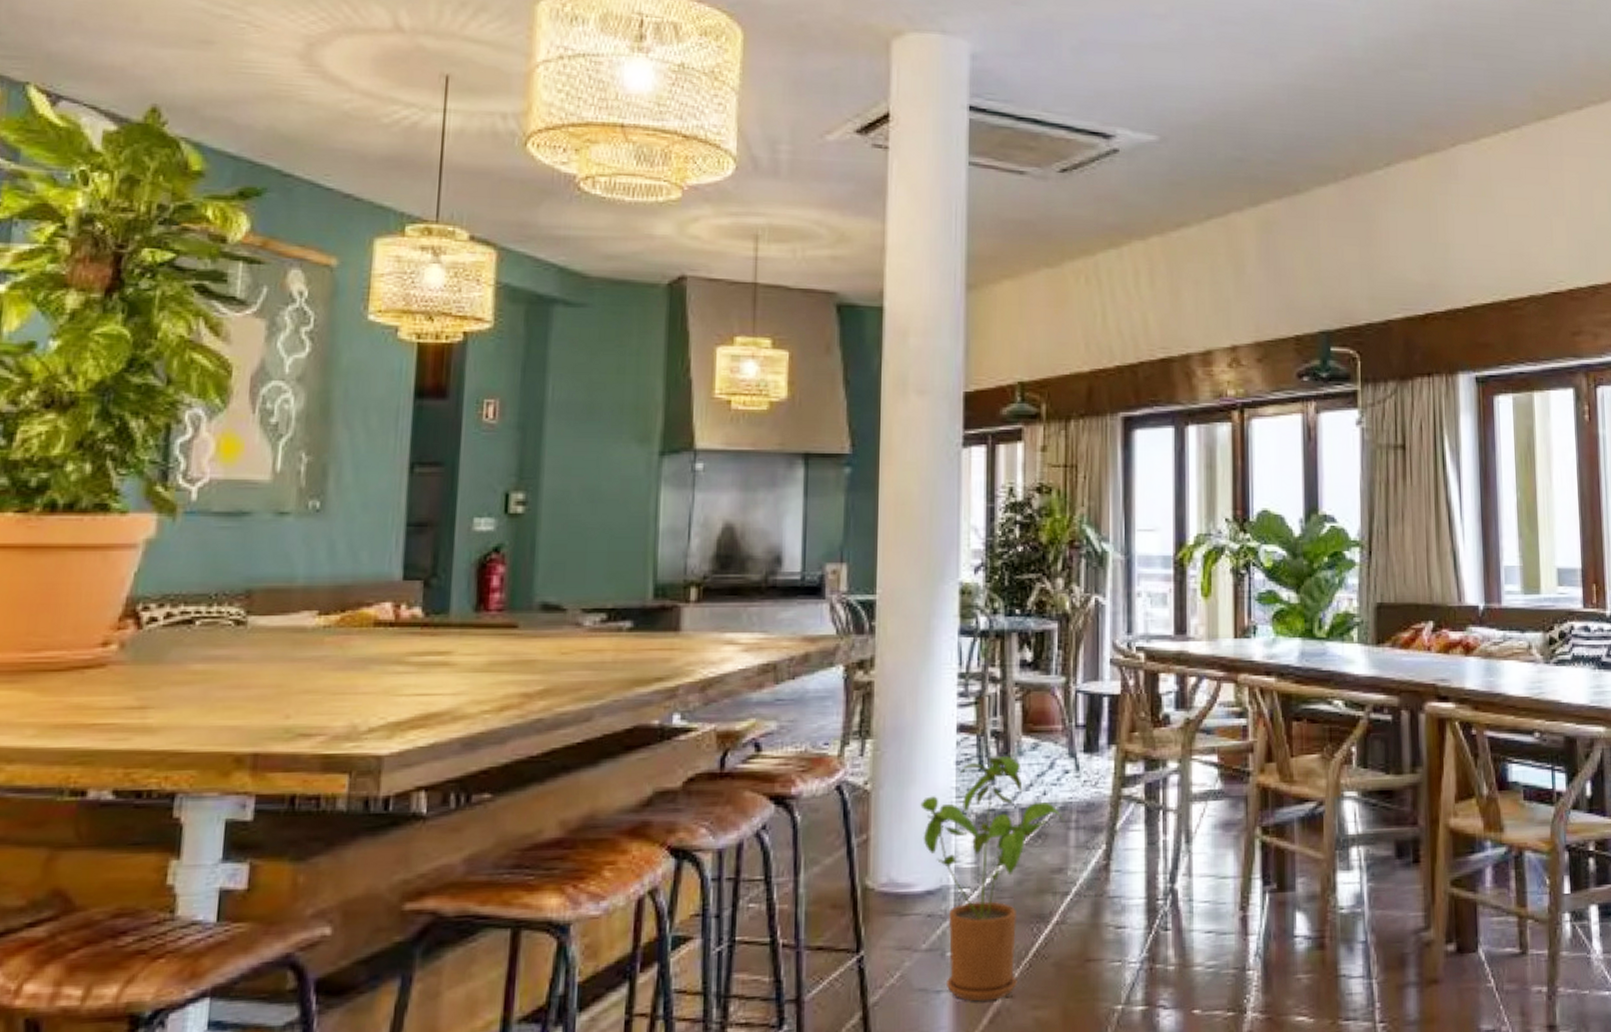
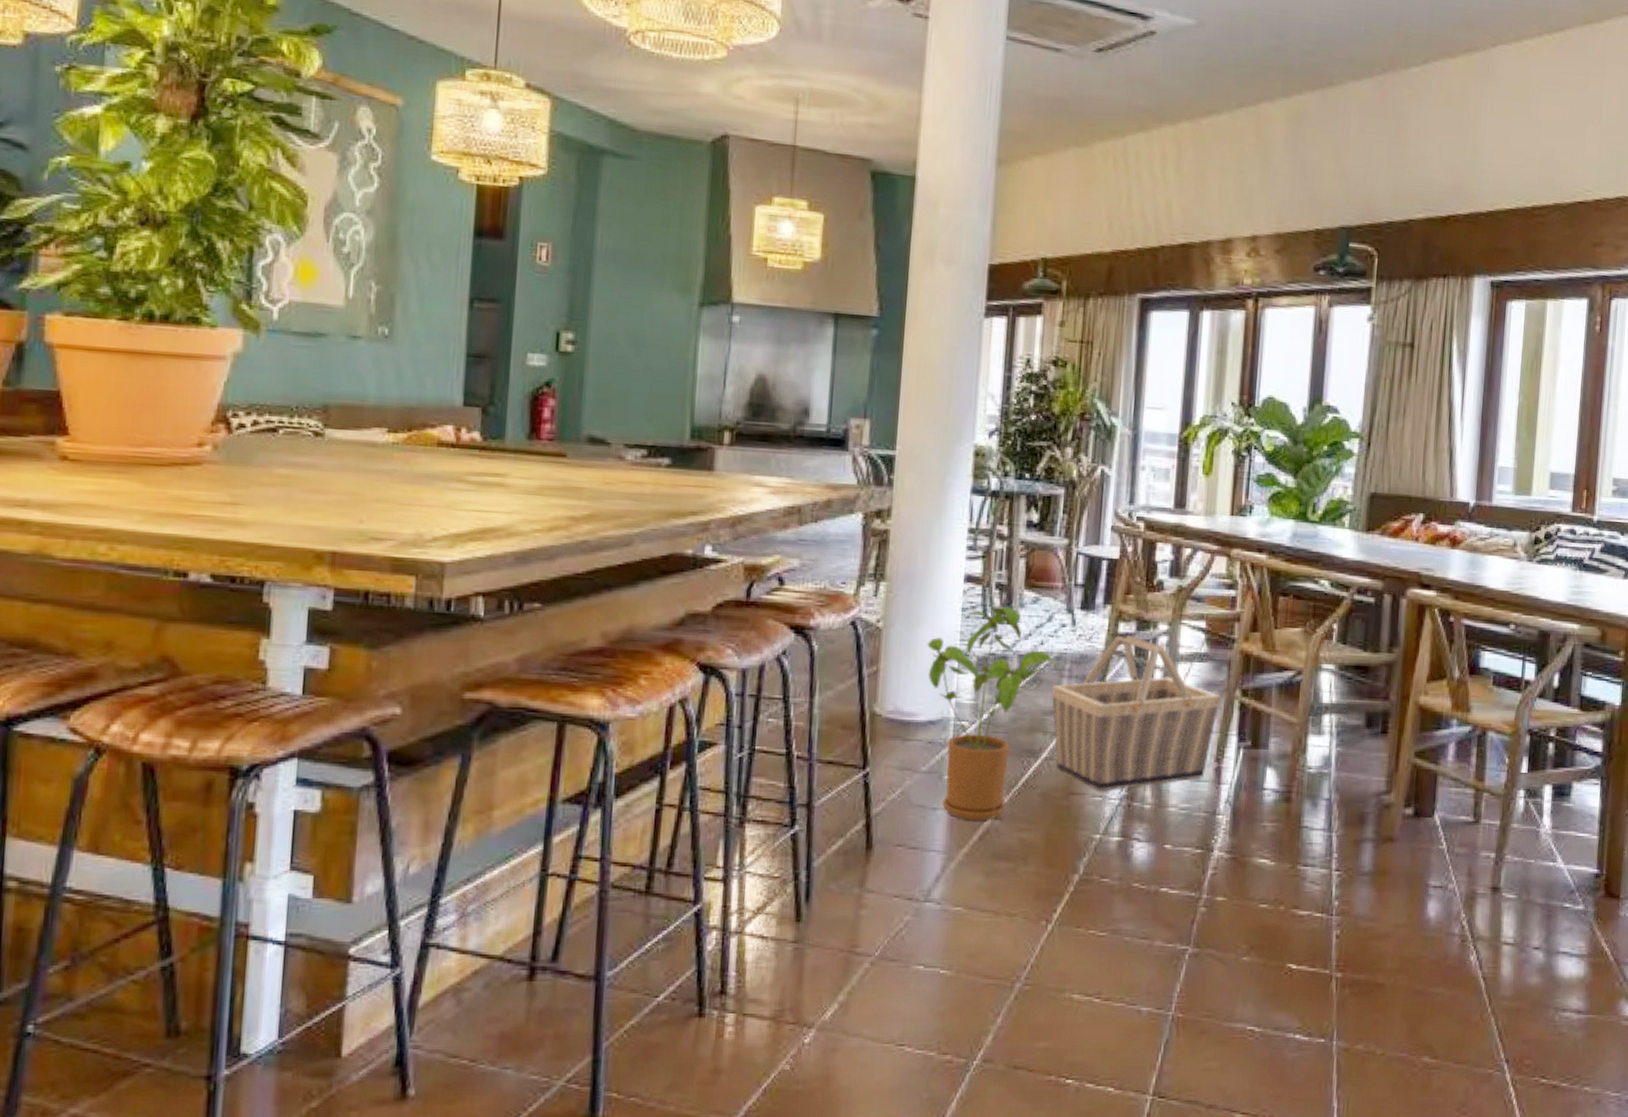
basket: none [1058,777,1240,955] -> present [1051,635,1221,791]

